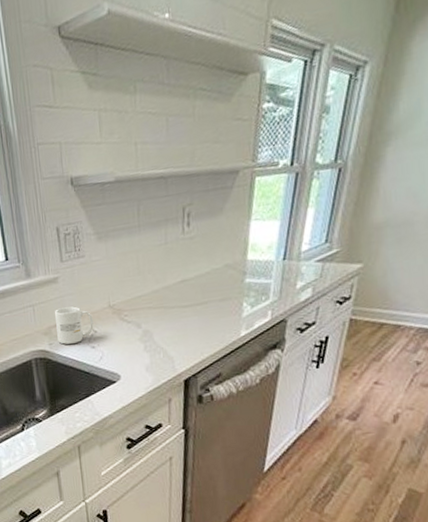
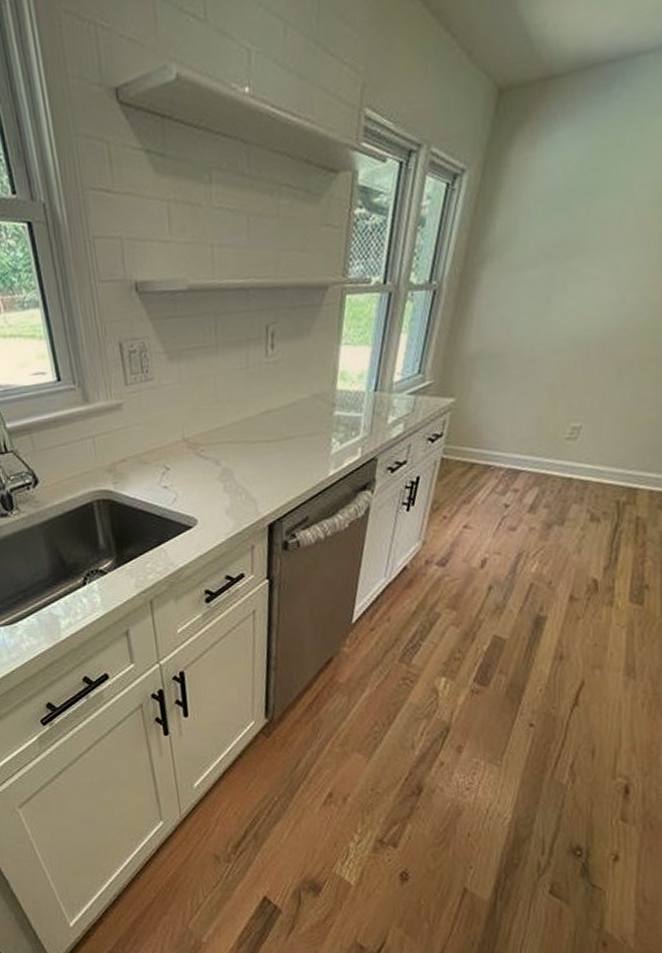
mug: present [54,306,94,345] -> none [118,439,166,484]

